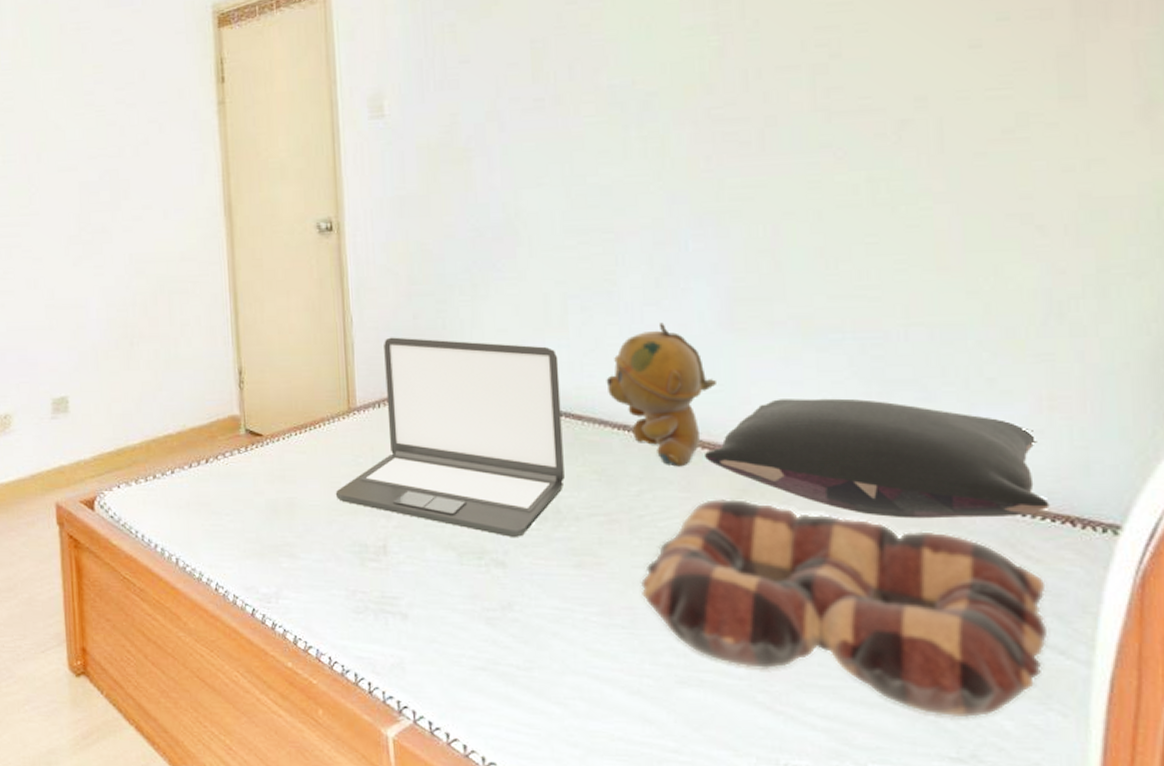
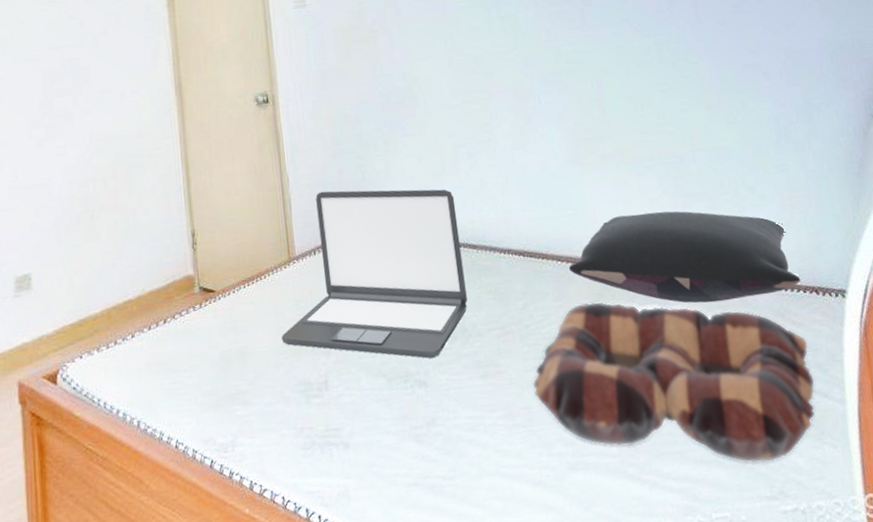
stuffed bear: present [606,322,716,467] -> none [492,162,571,280]

